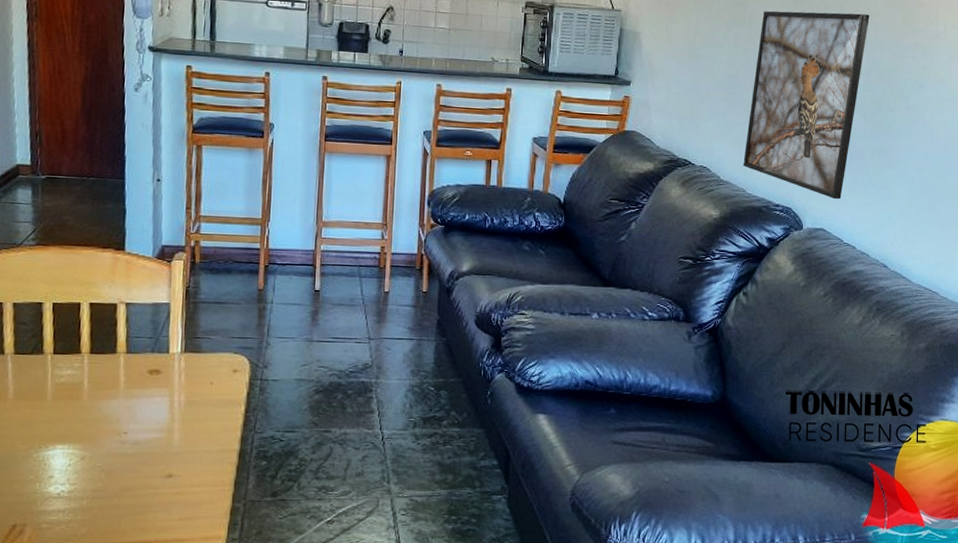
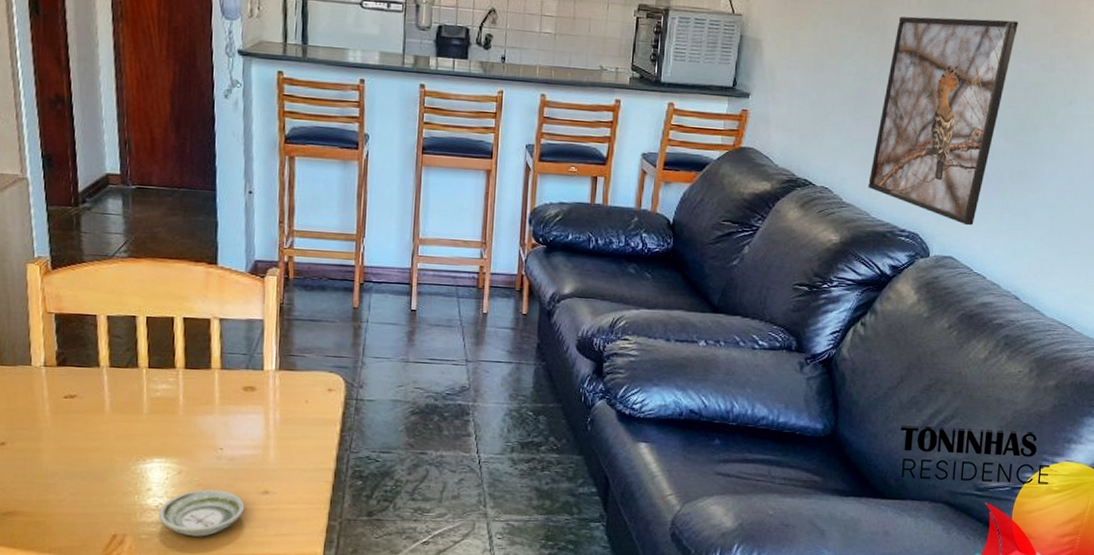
saucer: none [59,475,149,524] -> present [158,489,245,537]

